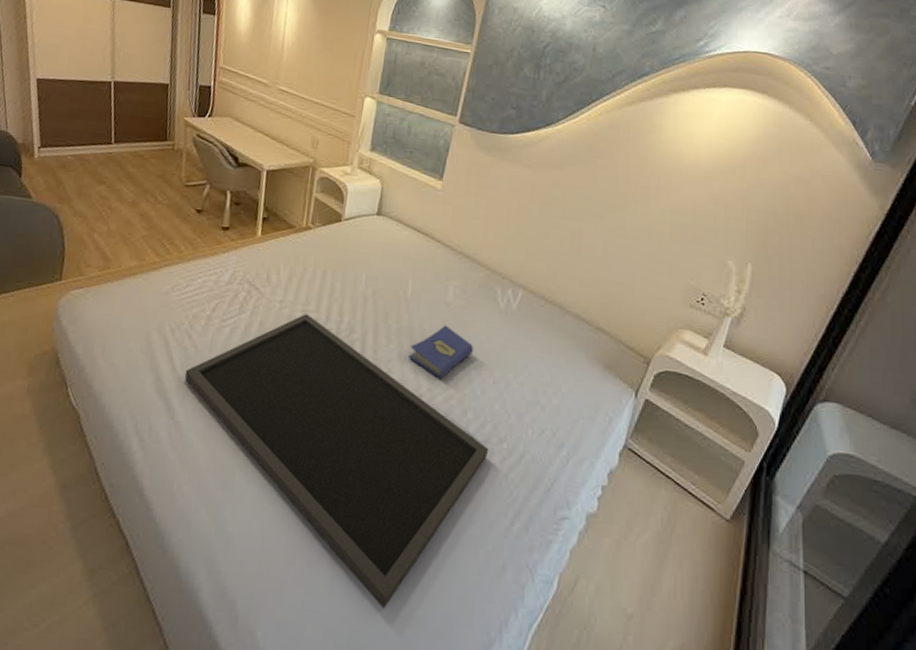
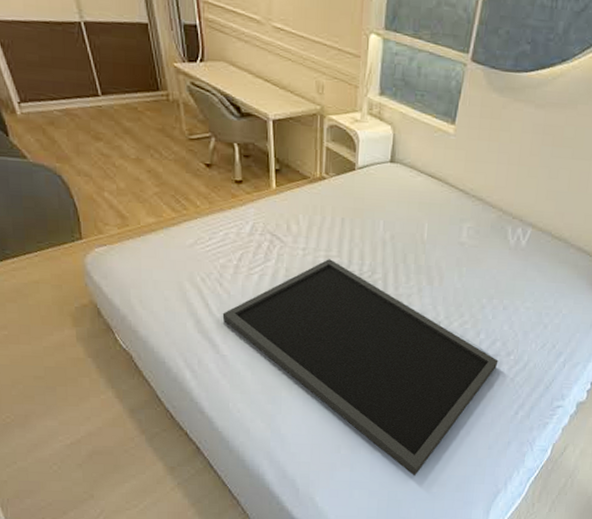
hardcover book: present [408,324,473,380] -> none [426,262,485,309]

